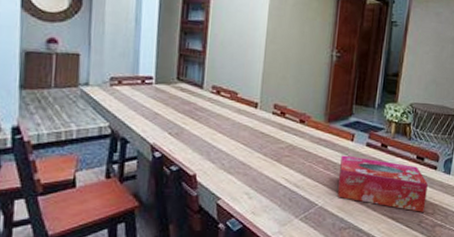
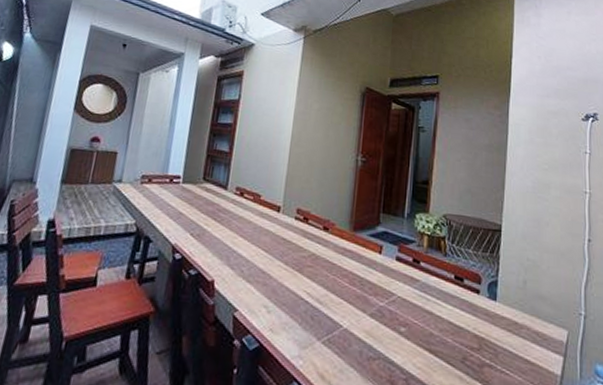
tissue box: present [337,155,428,212] -> none [365,269,470,347]

